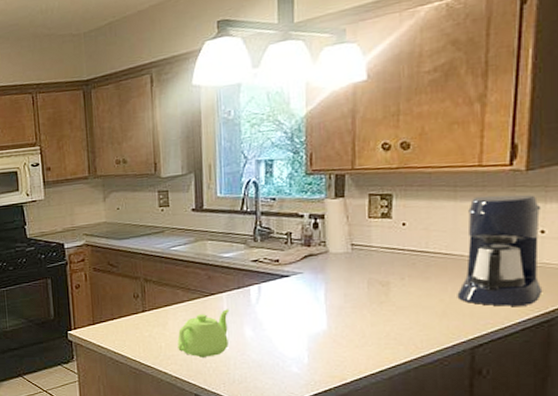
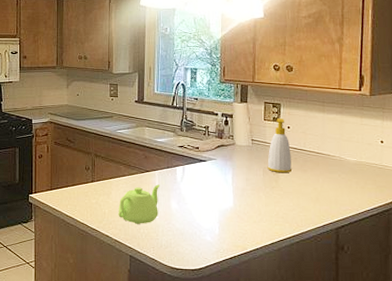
soap bottle: none [373,213,408,284] -> present [267,118,292,173]
coffee maker: present [457,194,543,307] -> none [326,111,384,197]

